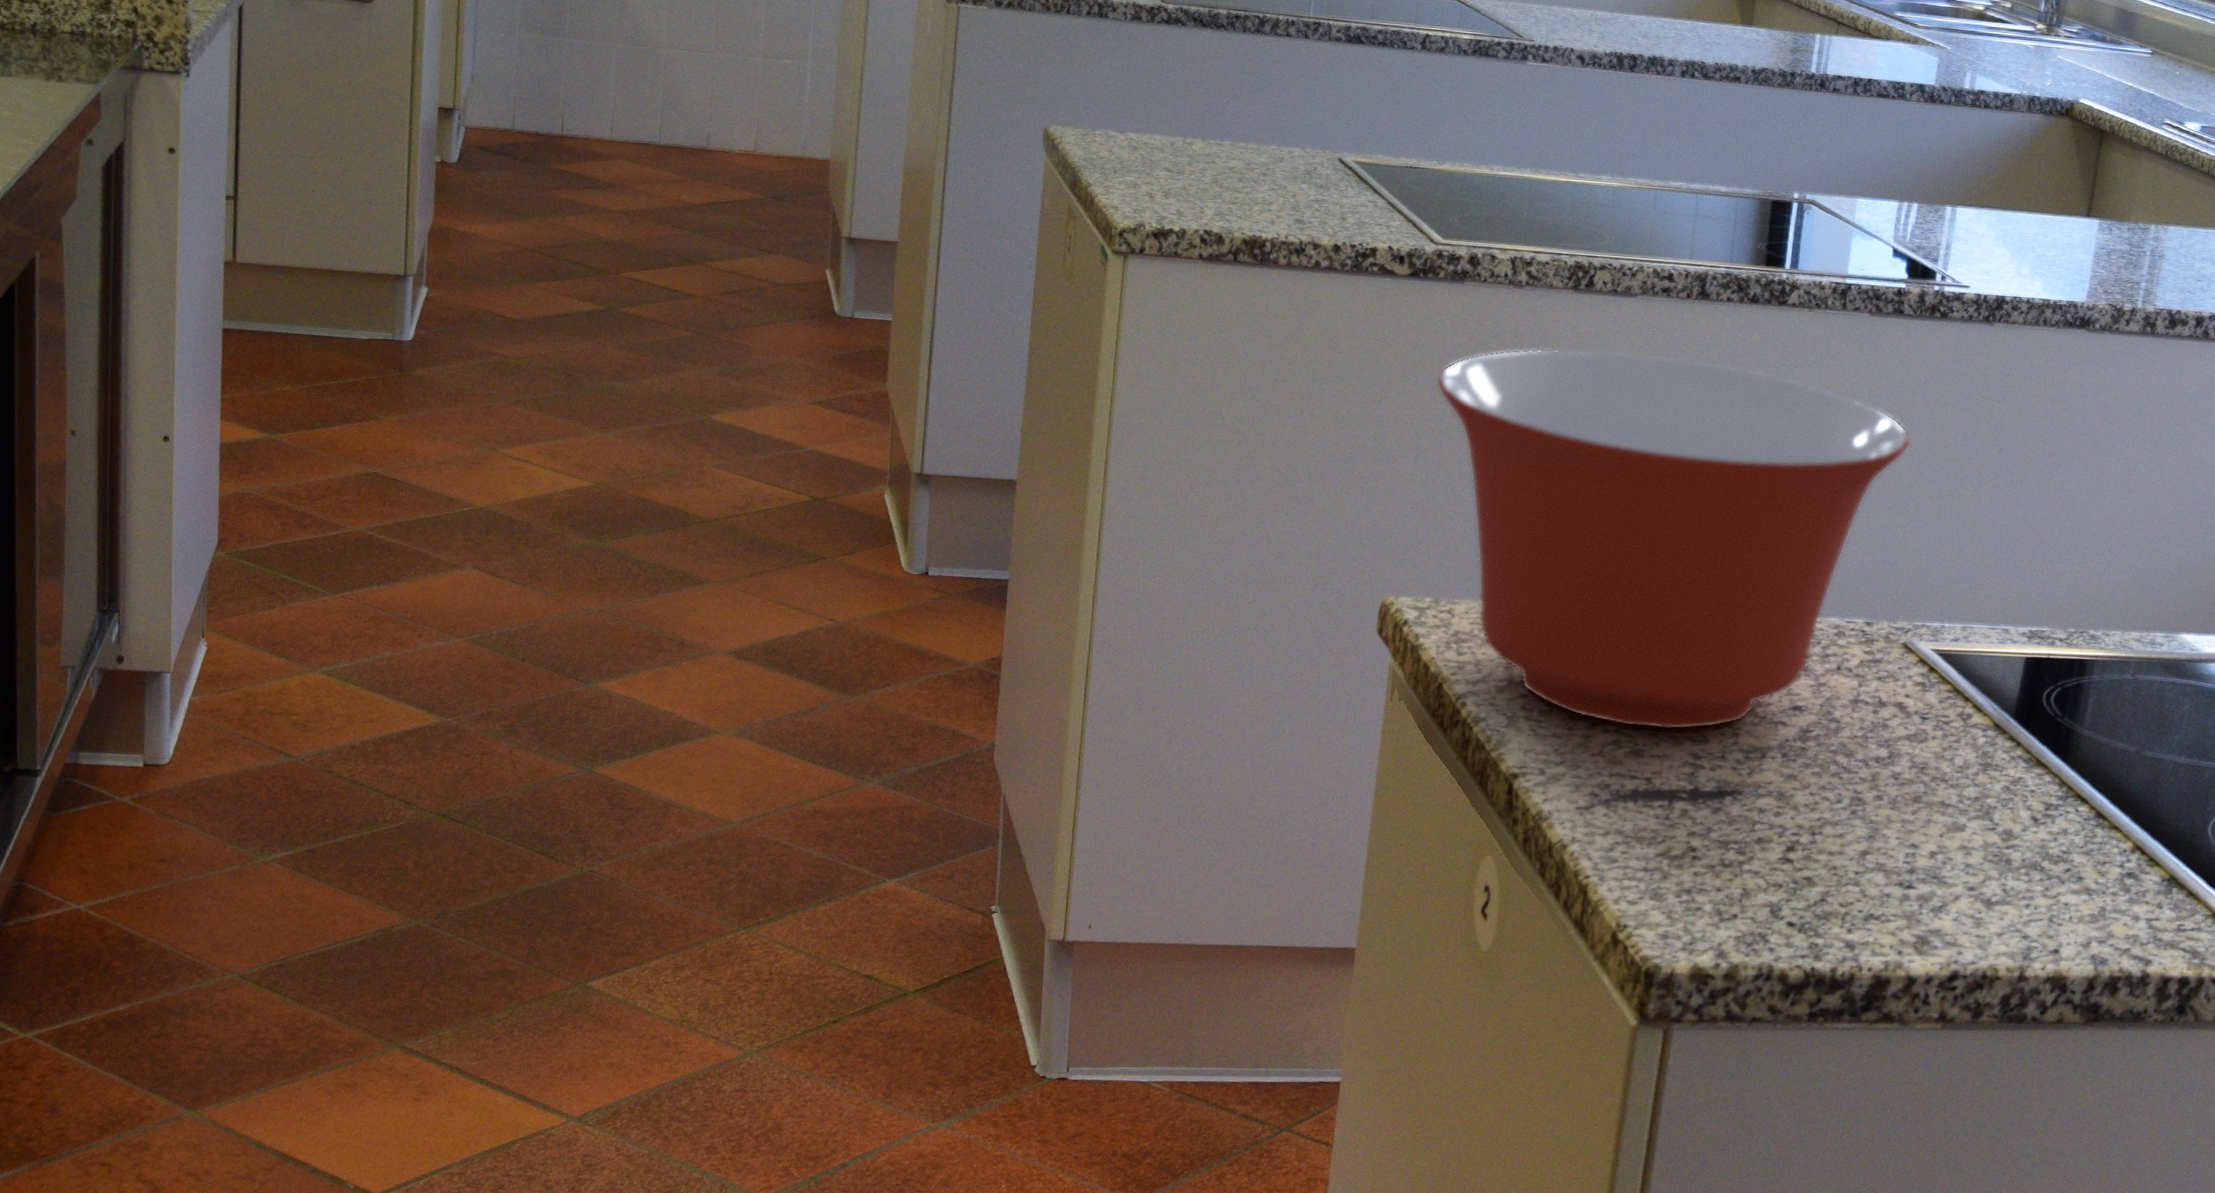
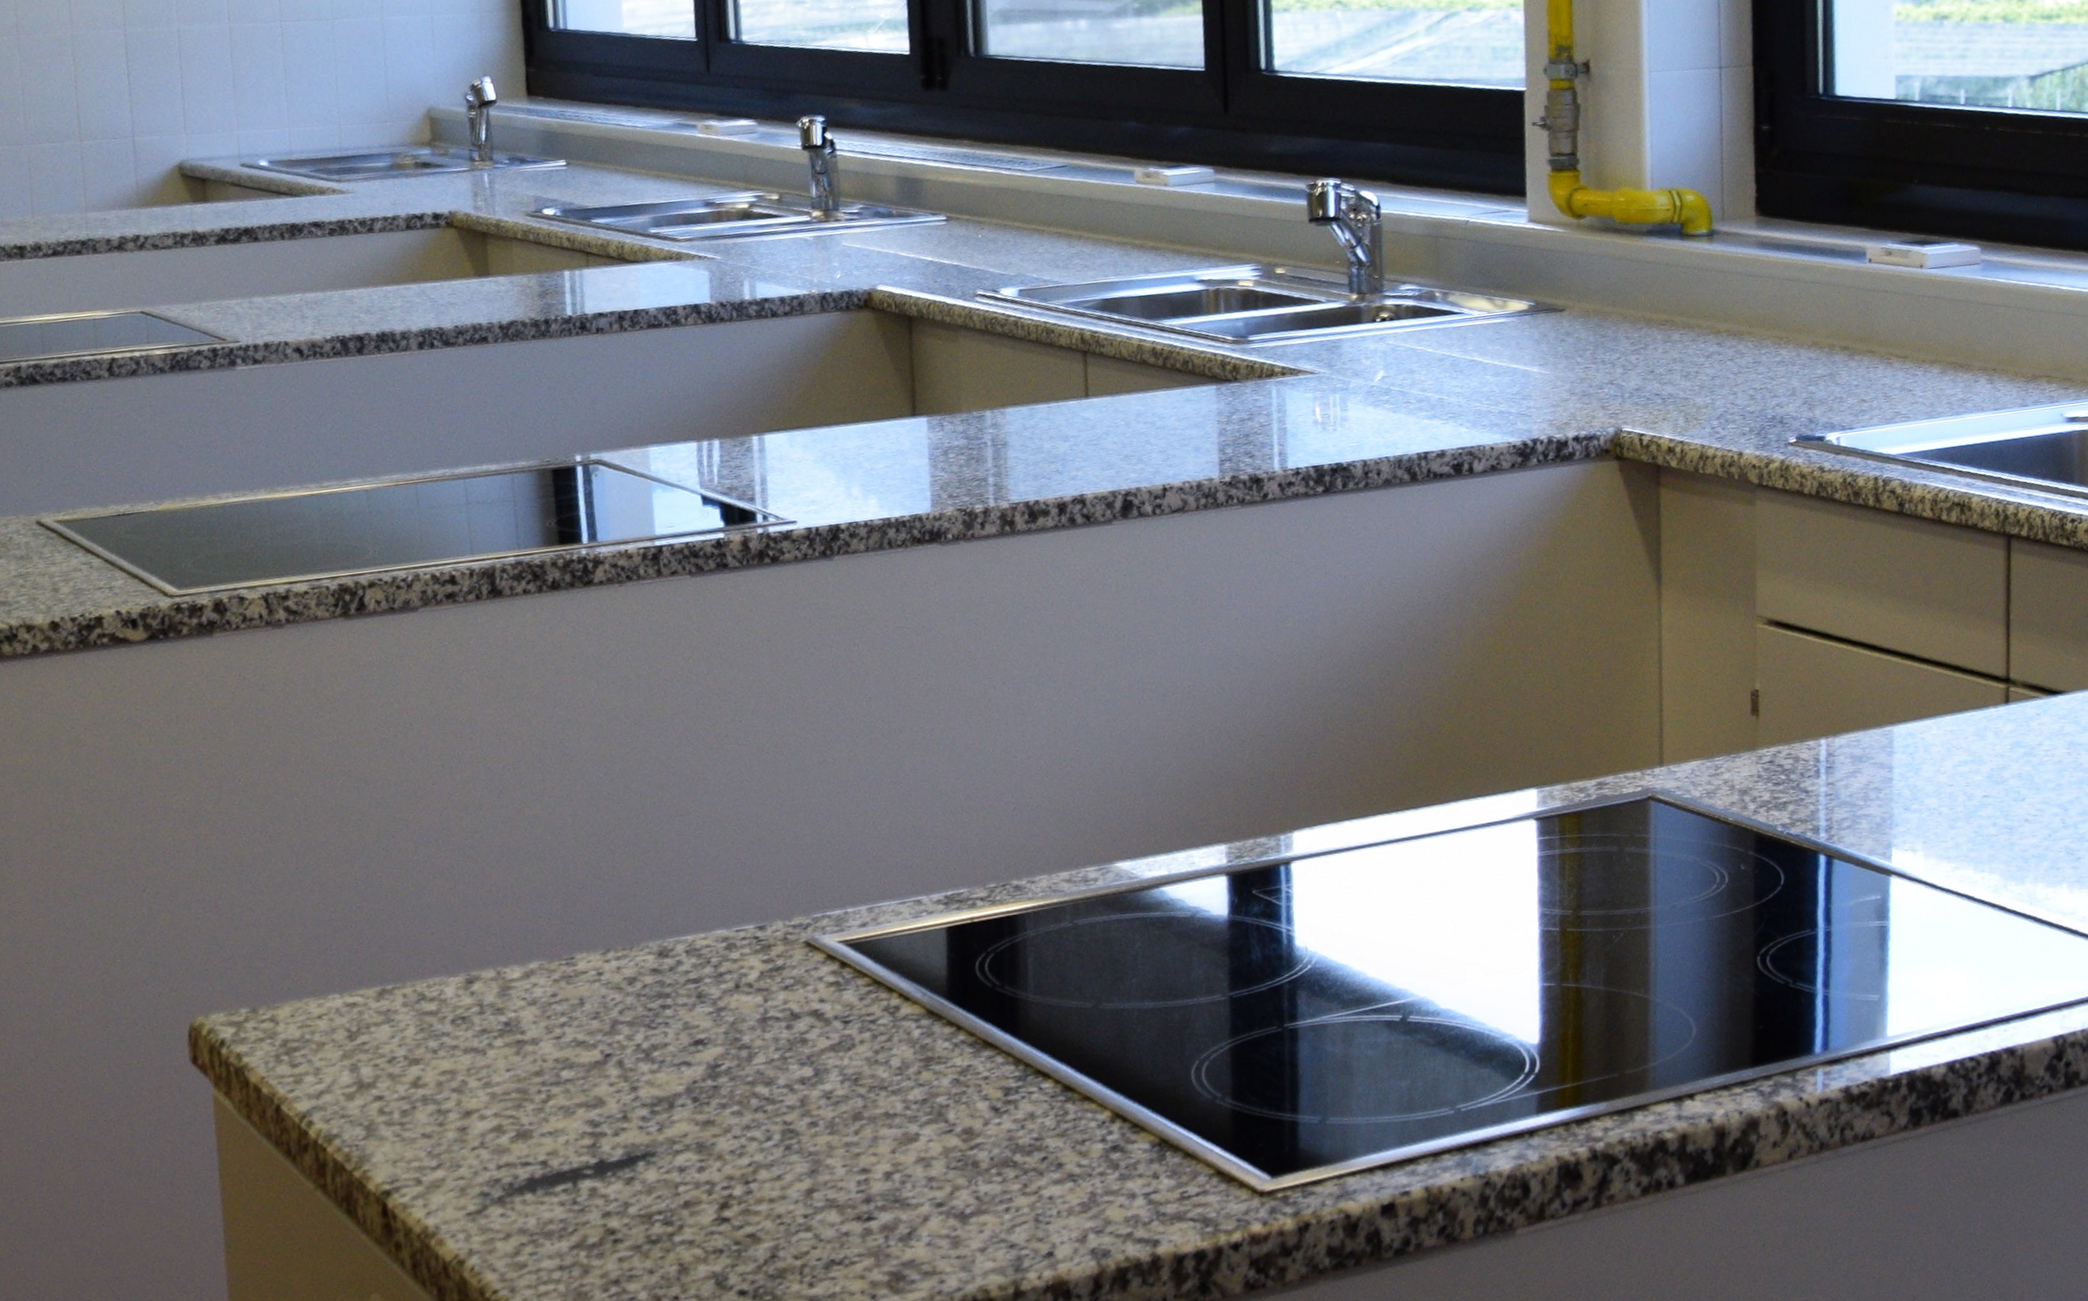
mixing bowl: present [1436,348,1911,731] -> none [202,666,767,1108]

